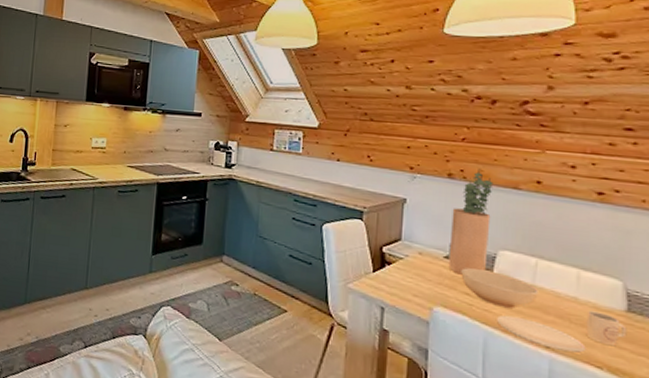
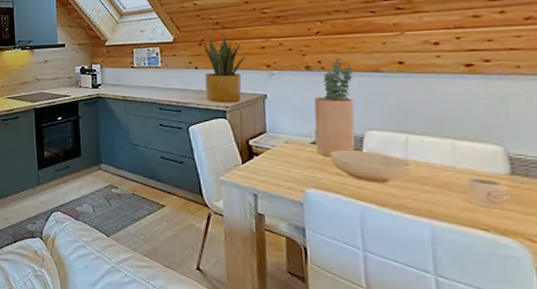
planter: none [345,127,392,204] -> present [201,34,248,103]
plate: present [495,315,586,354] -> none [370,190,469,219]

